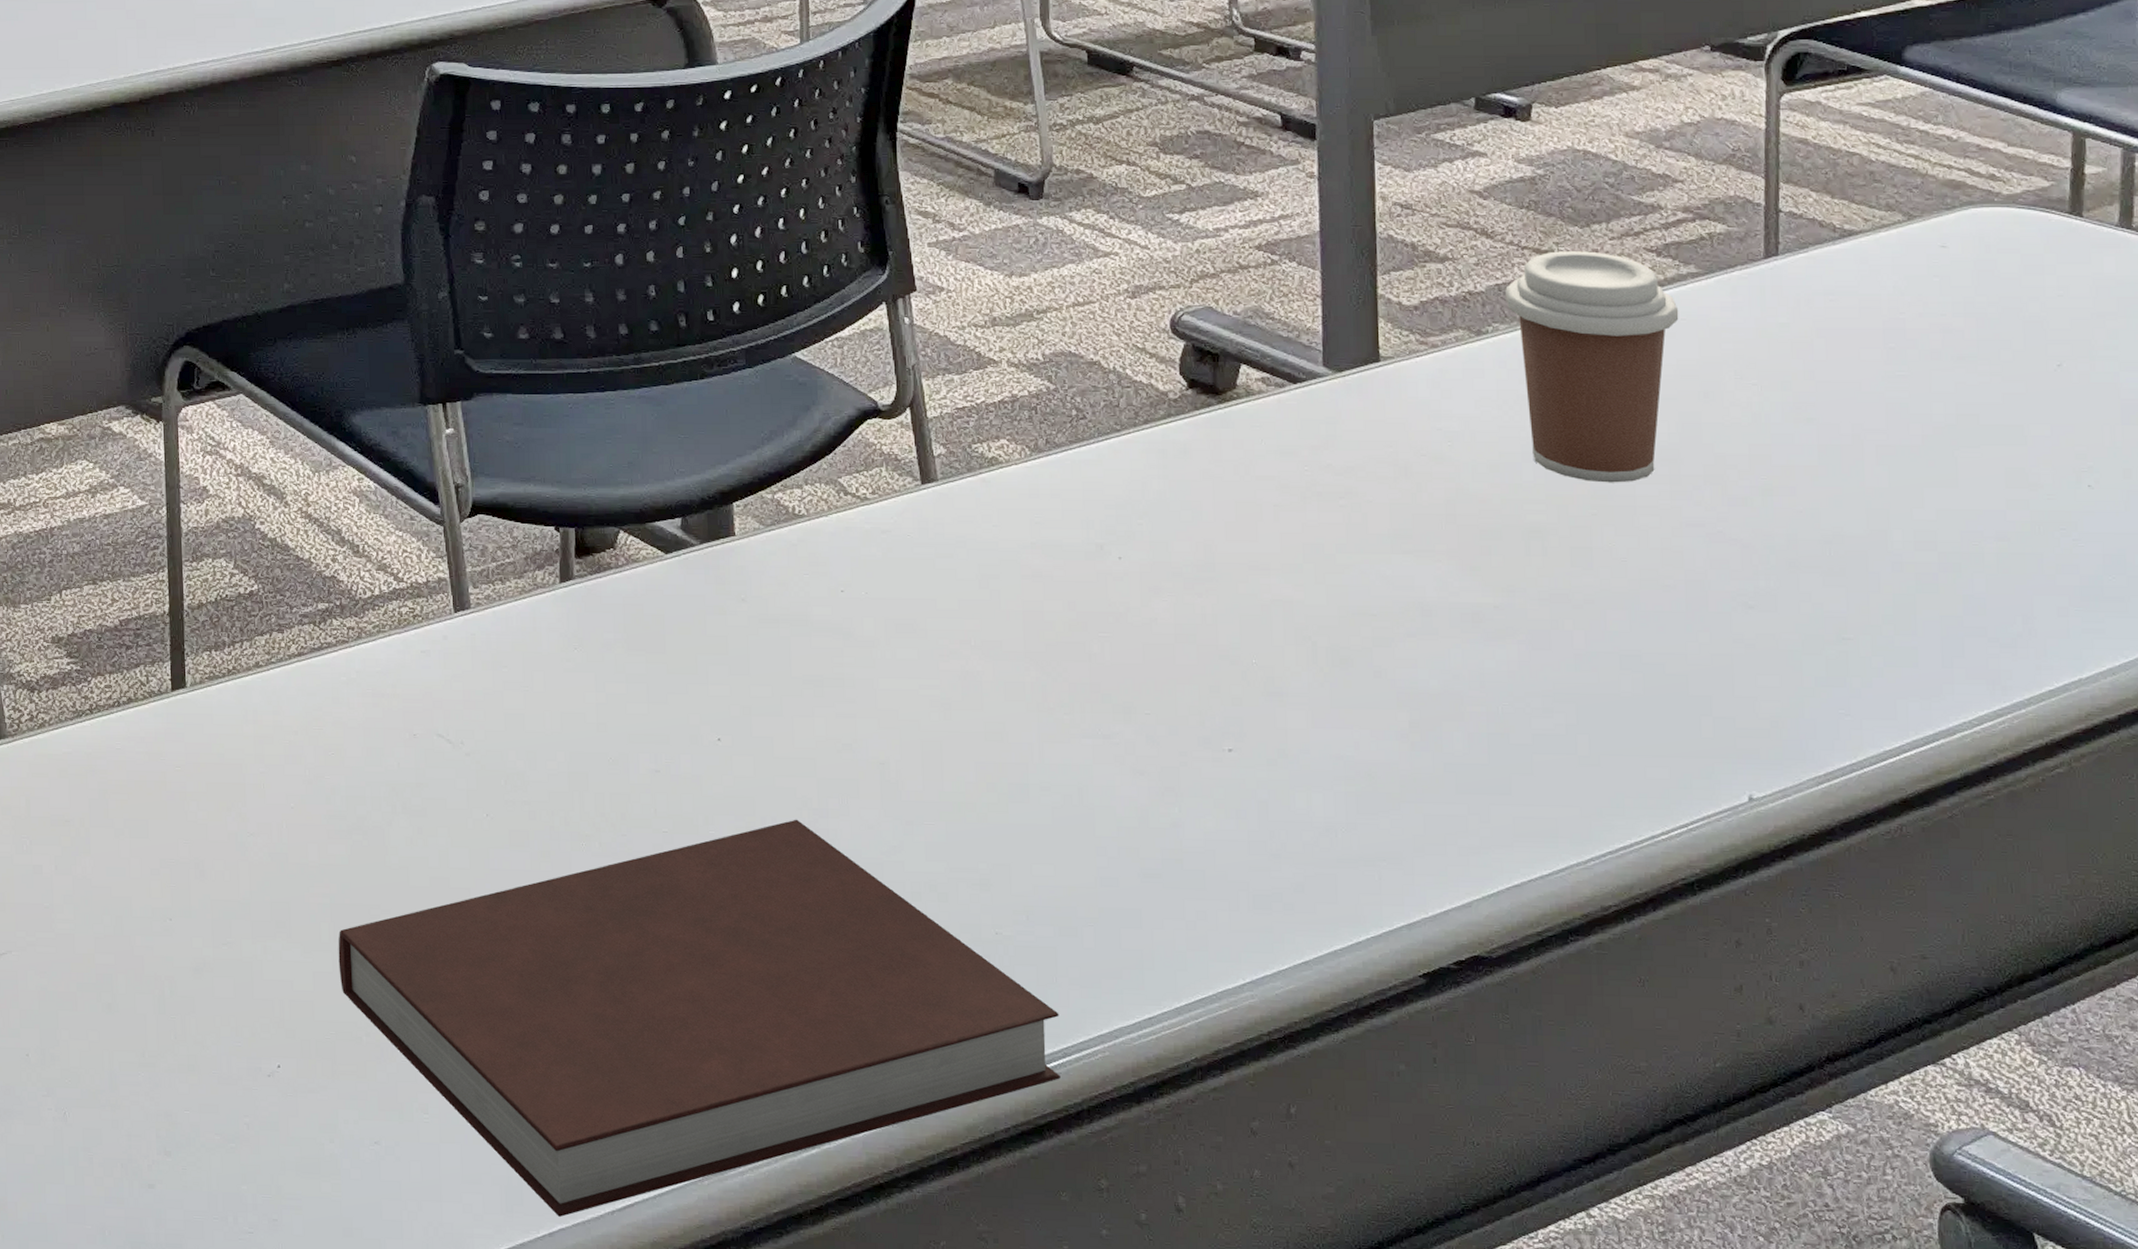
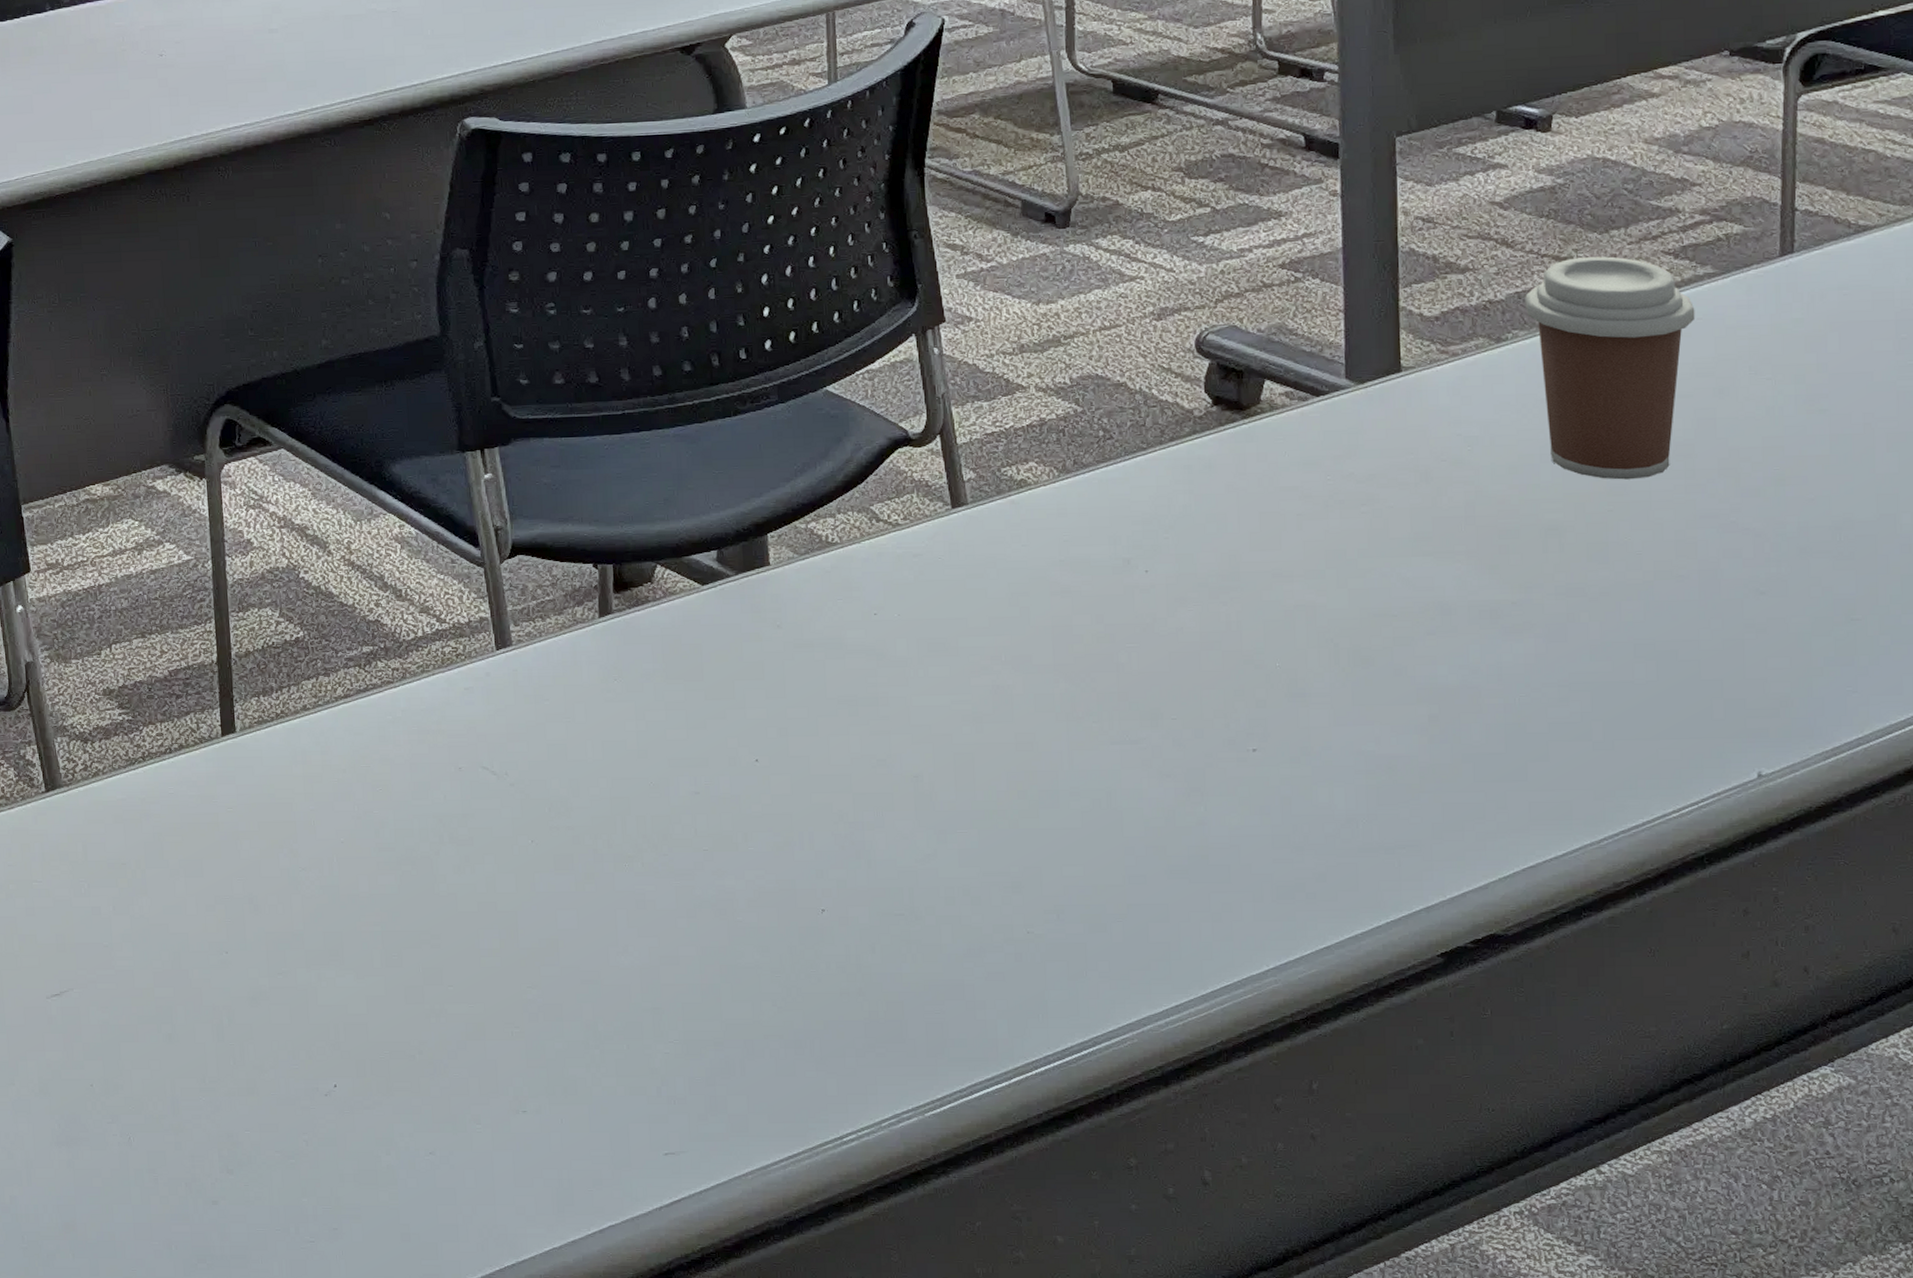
notebook: present [338,819,1060,1217] -> none [390,832,1091,1214]

